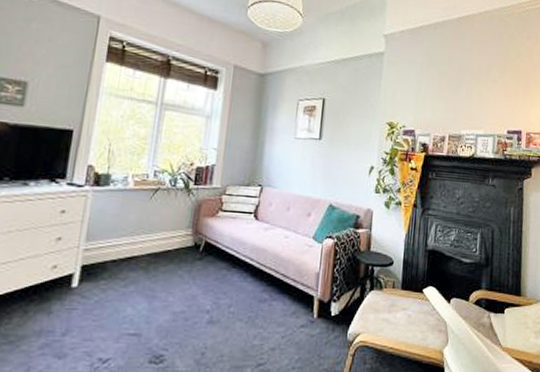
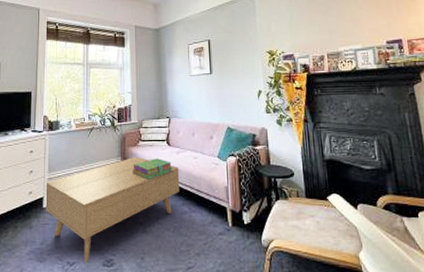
coffee table: none [75,229,265,360] -> present [45,156,180,263]
stack of books: none [205,234,258,259] -> present [133,158,173,179]

